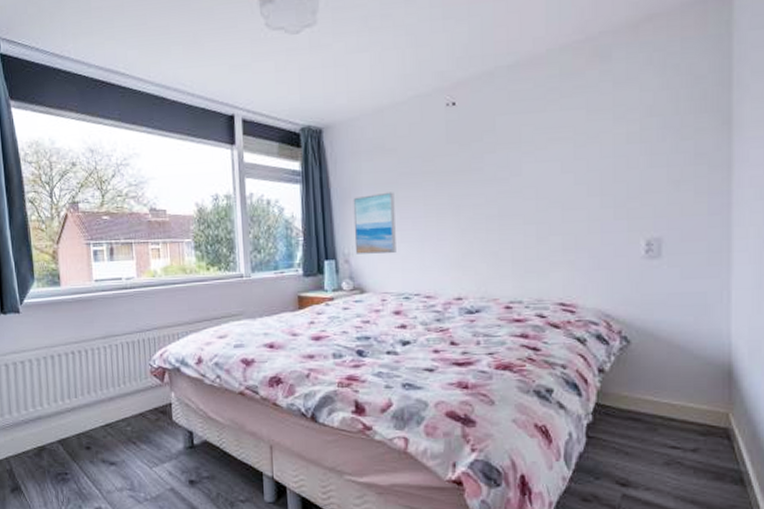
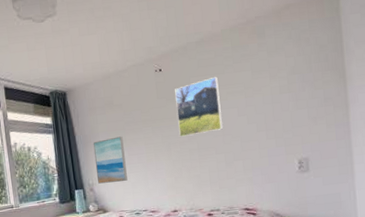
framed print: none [472,115,537,198] -> present [175,76,223,137]

